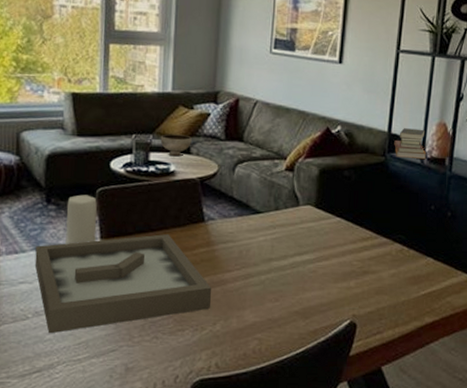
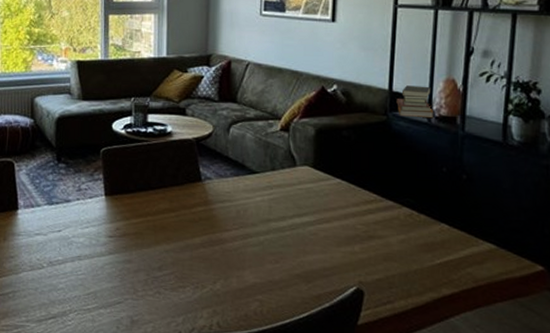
decorative tray: present [34,234,211,334] -> none [48,192,210,283]
candle: present [65,194,97,244] -> none [74,154,102,200]
bowl: present [160,134,192,157] -> none [157,96,187,118]

